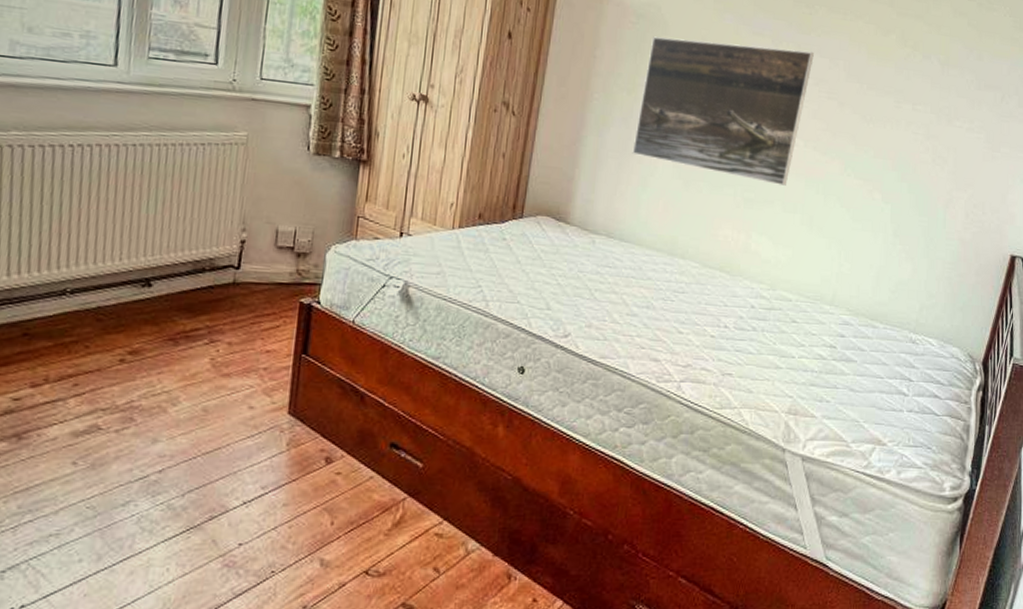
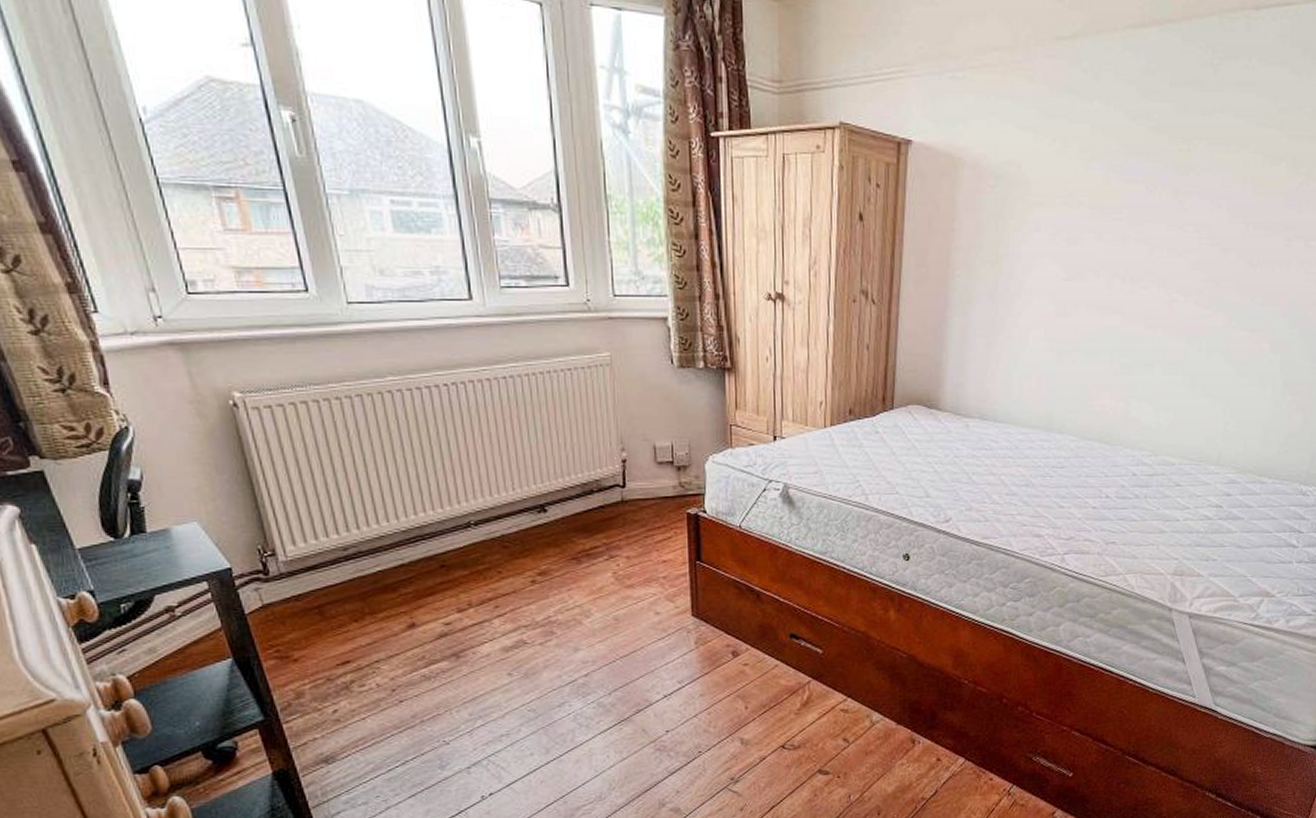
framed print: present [632,36,814,186] -> none [1000,194,1193,346]

